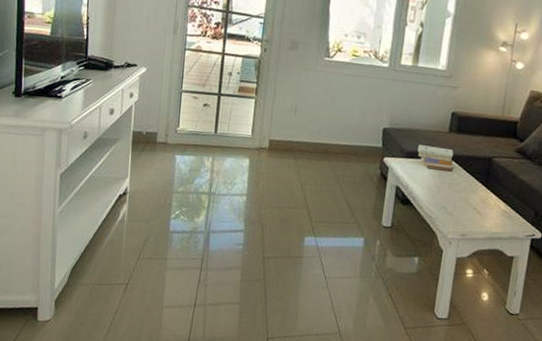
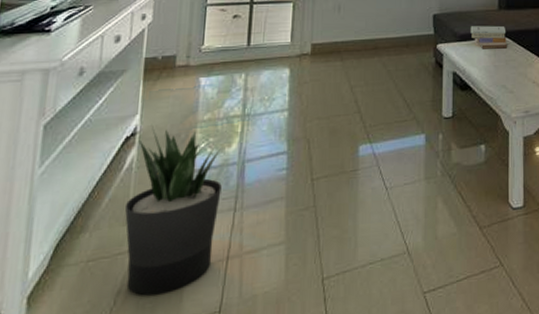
planter: none [119,190,192,320] -> present [124,127,222,296]

